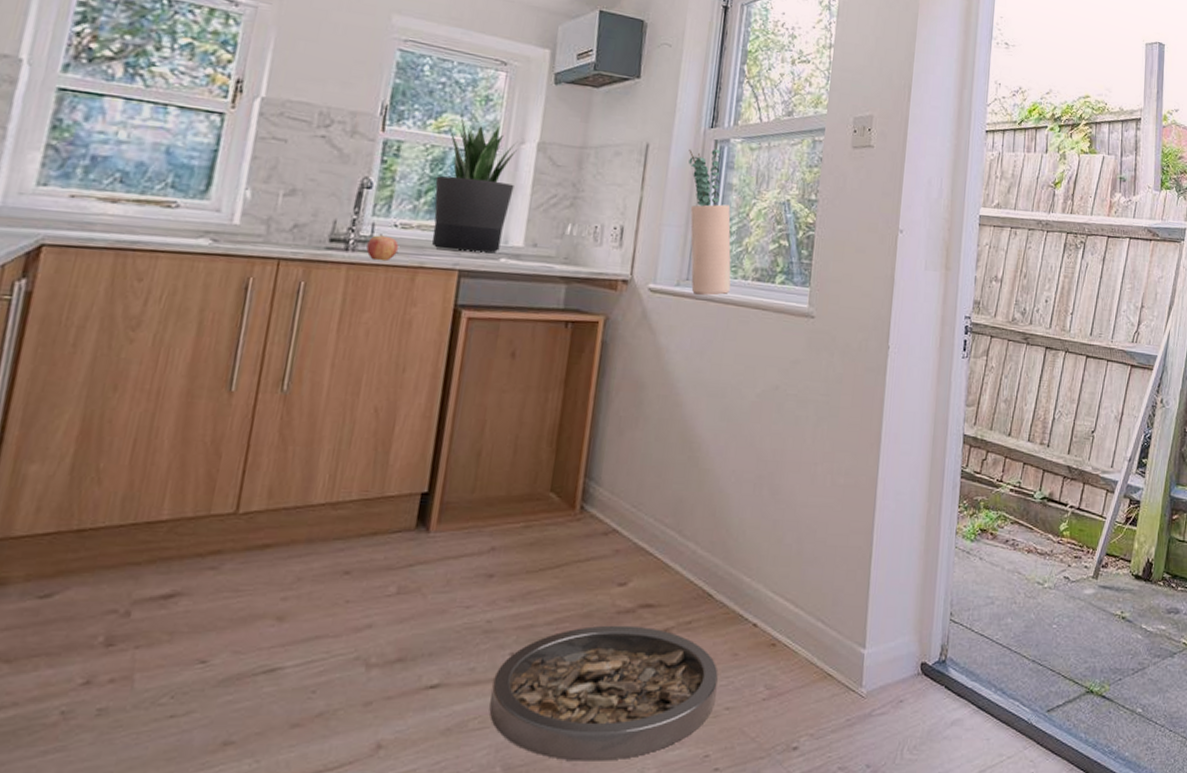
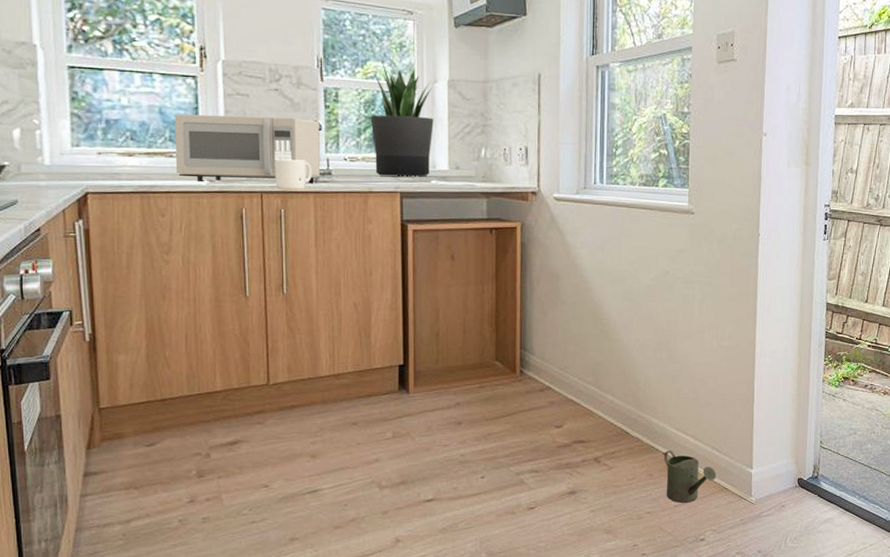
microwave: none [171,156,371,252] -> present [174,114,321,183]
mug: none [299,219,351,259] -> present [274,159,312,190]
fruit: present [366,234,399,262] -> none [326,167,350,189]
pet bowl: present [489,625,718,761] -> none [472,456,639,549]
vase: present [688,143,731,296] -> none [575,69,622,201]
watering can: none [753,620,820,695] -> present [663,450,717,503]

